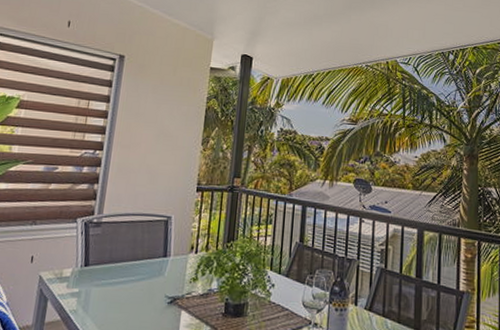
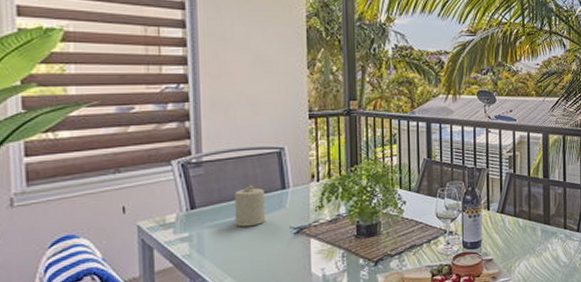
candle: none [118,249,149,291] -> present [234,185,266,227]

